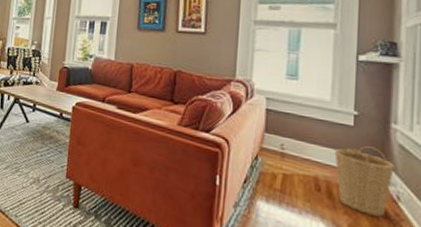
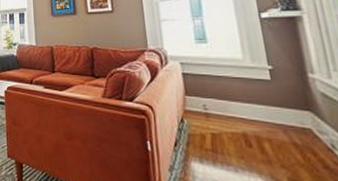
basket: present [334,146,395,217] -> none [257,98,324,167]

